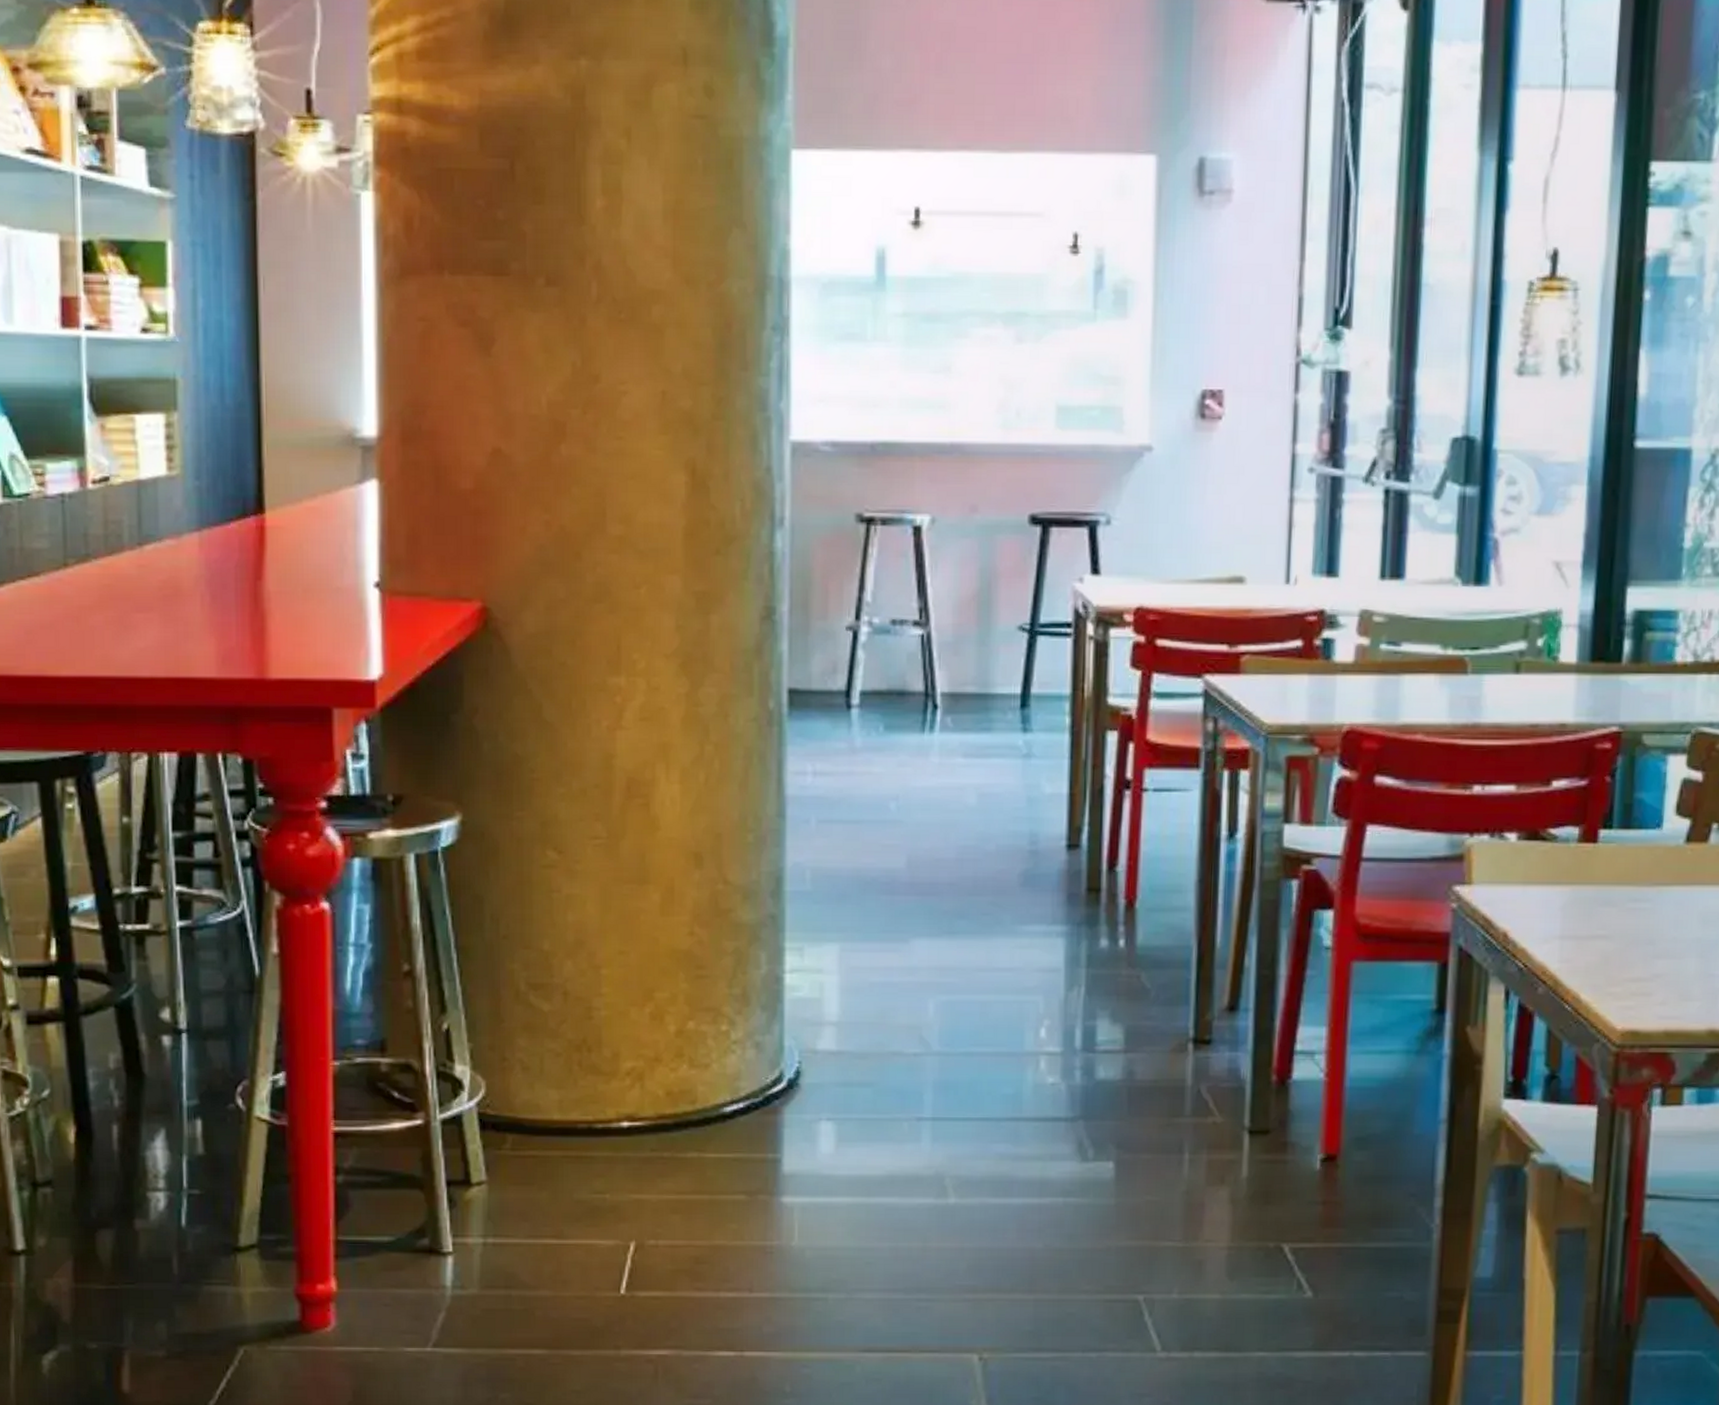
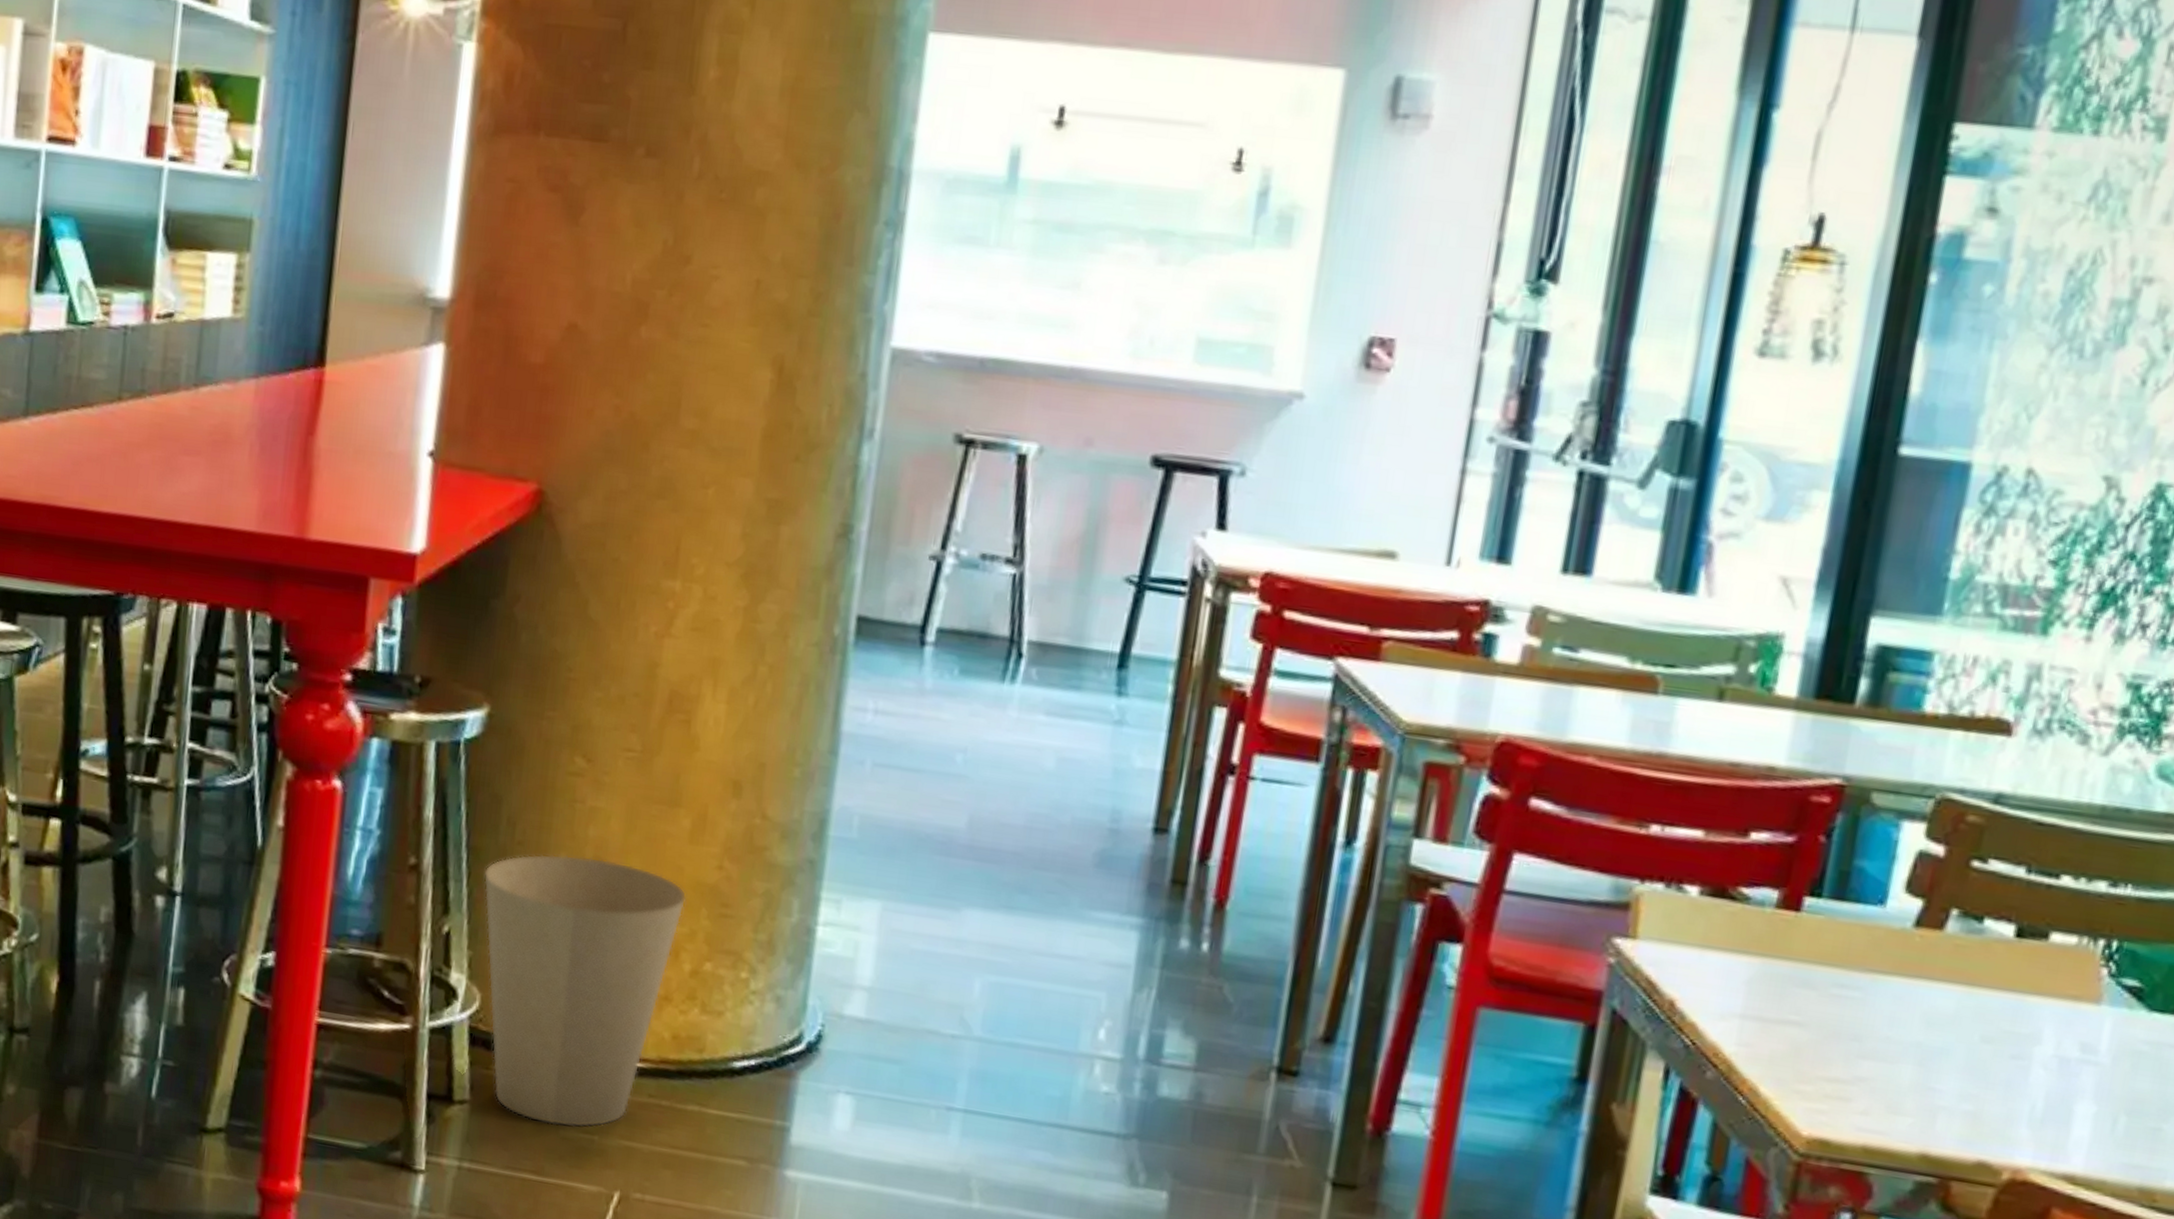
trash can: none [475,941,664,1191] -> present [483,854,687,1128]

